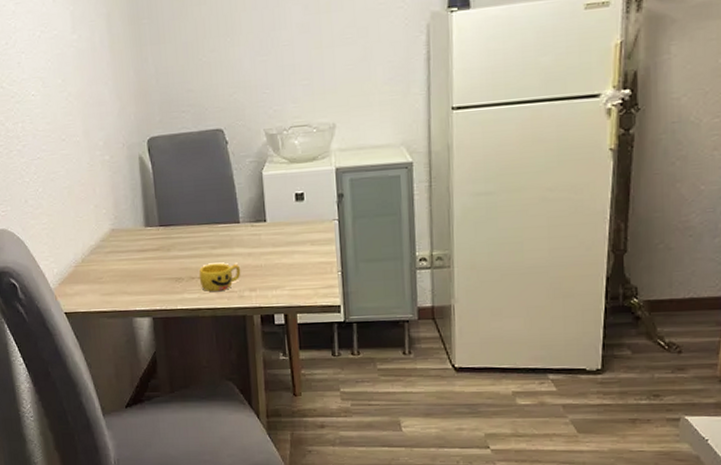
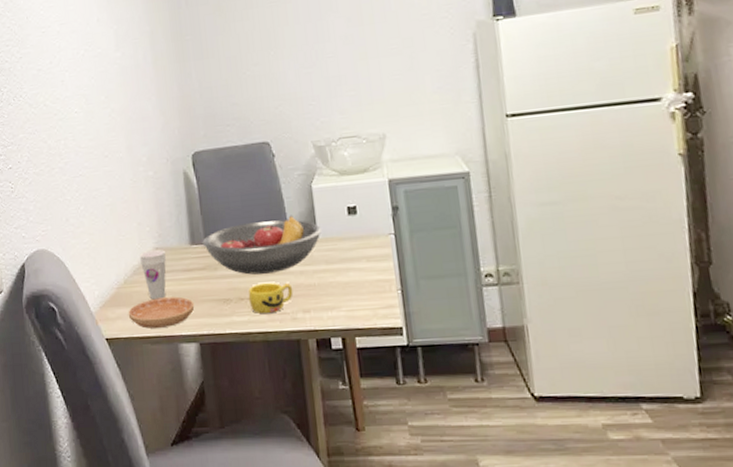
saucer: none [85,275,149,304] -> present [128,296,195,329]
cup: none [96,230,122,278] -> present [140,249,166,300]
fruit bowl: none [156,200,271,256] -> present [202,215,323,275]

